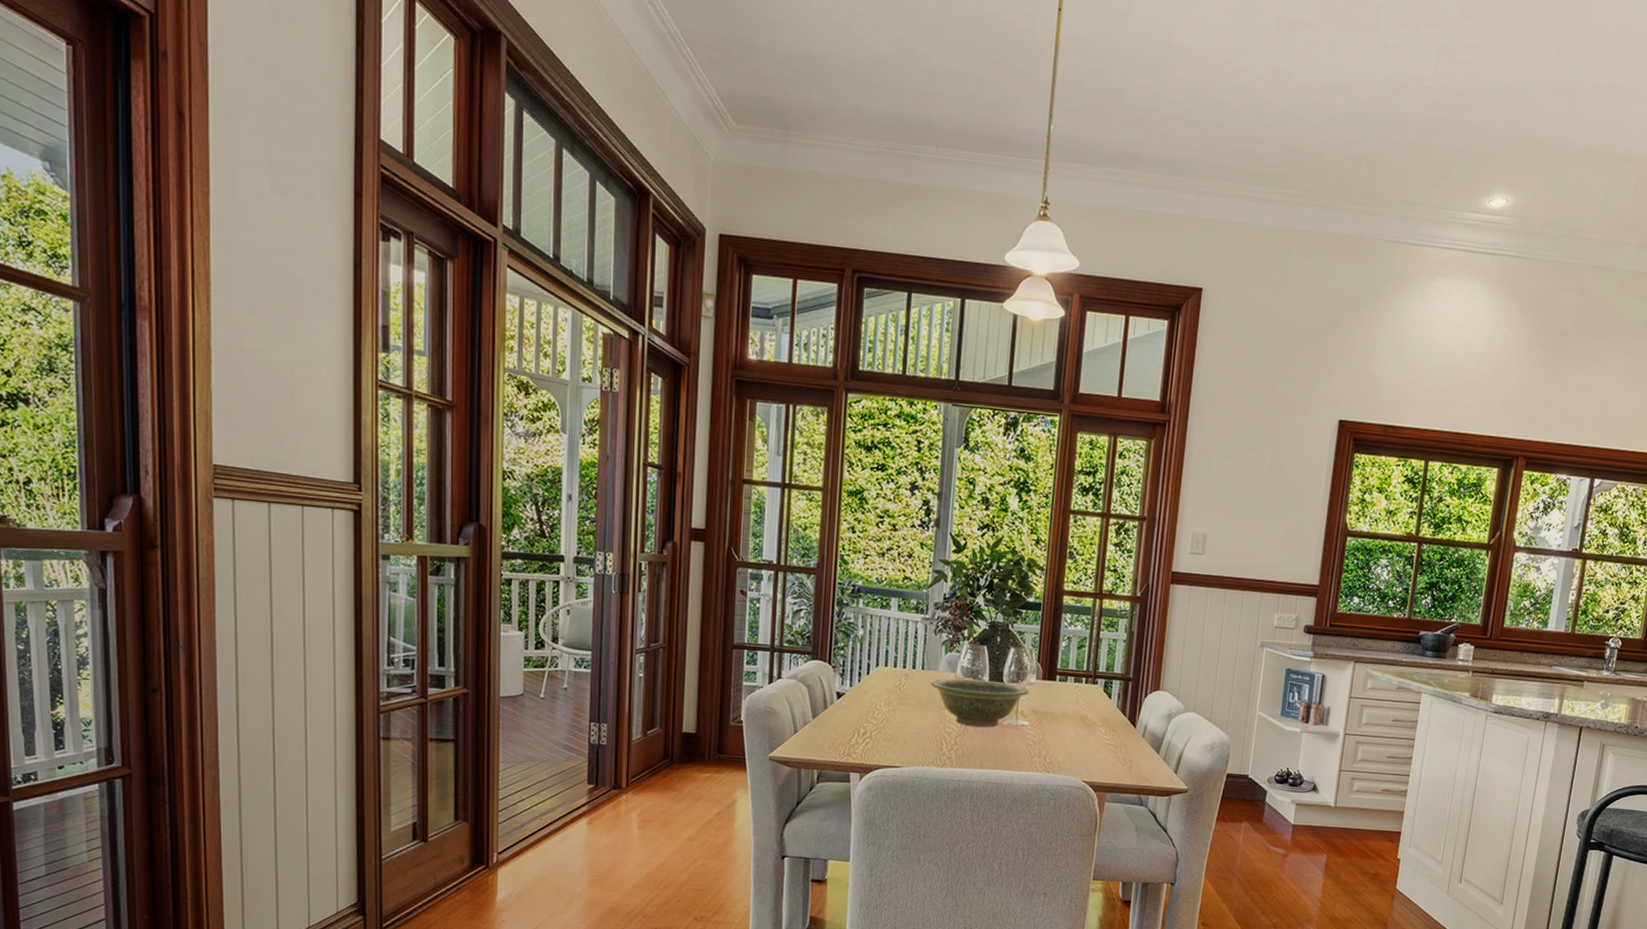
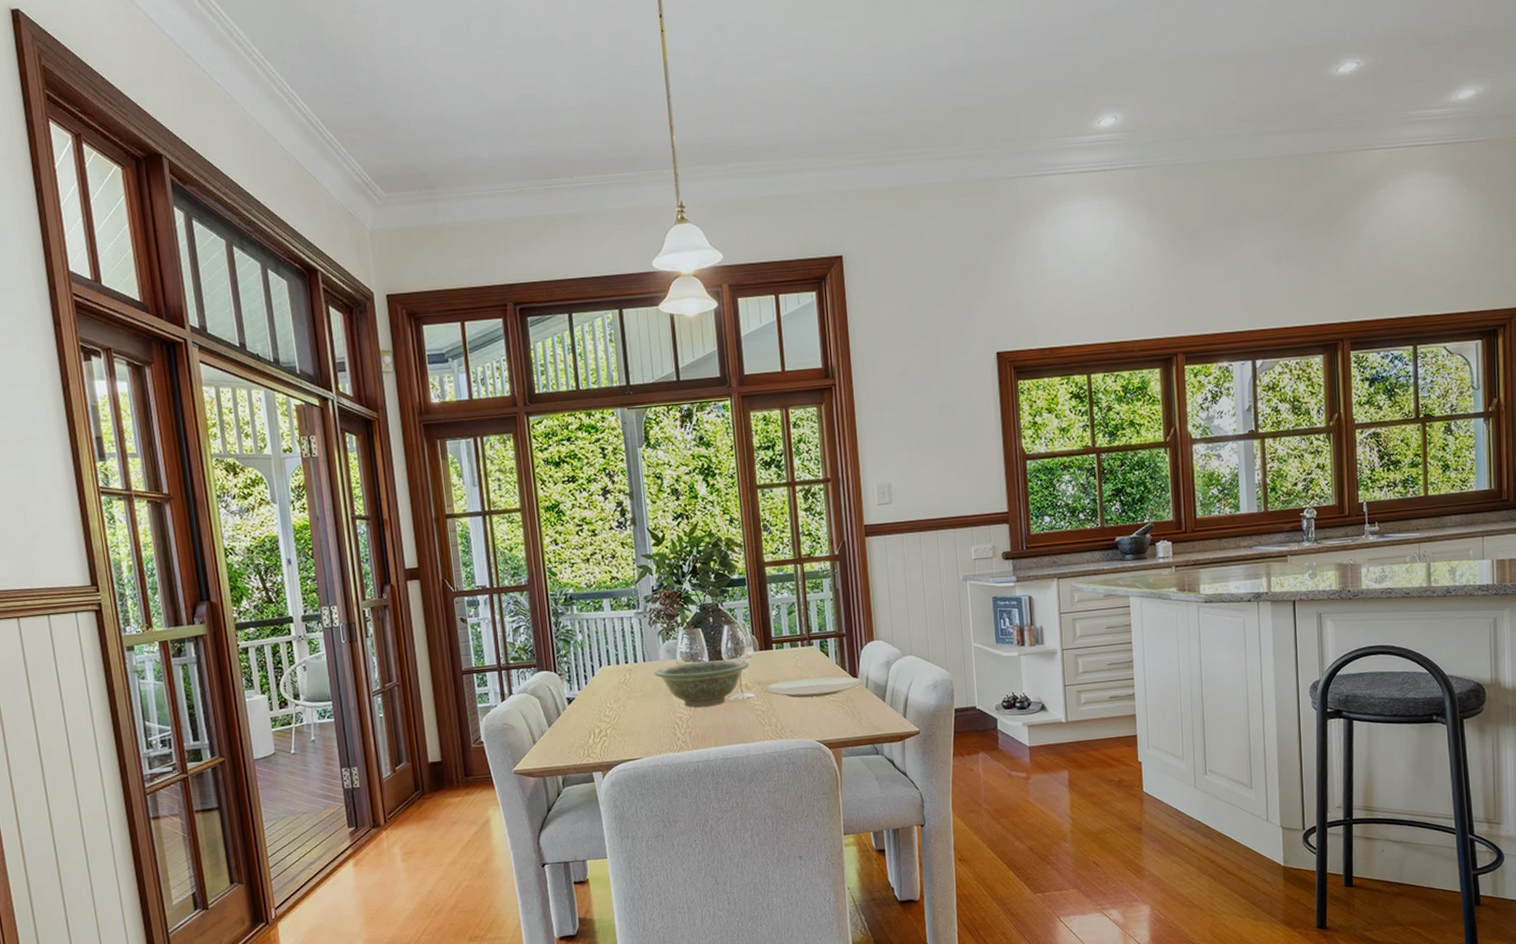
plate: none [1039,714,1140,738] -> present [764,676,863,698]

